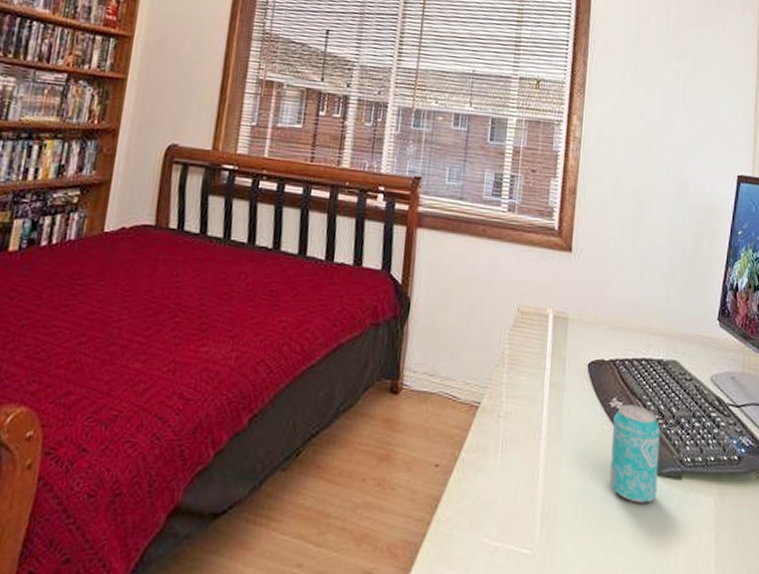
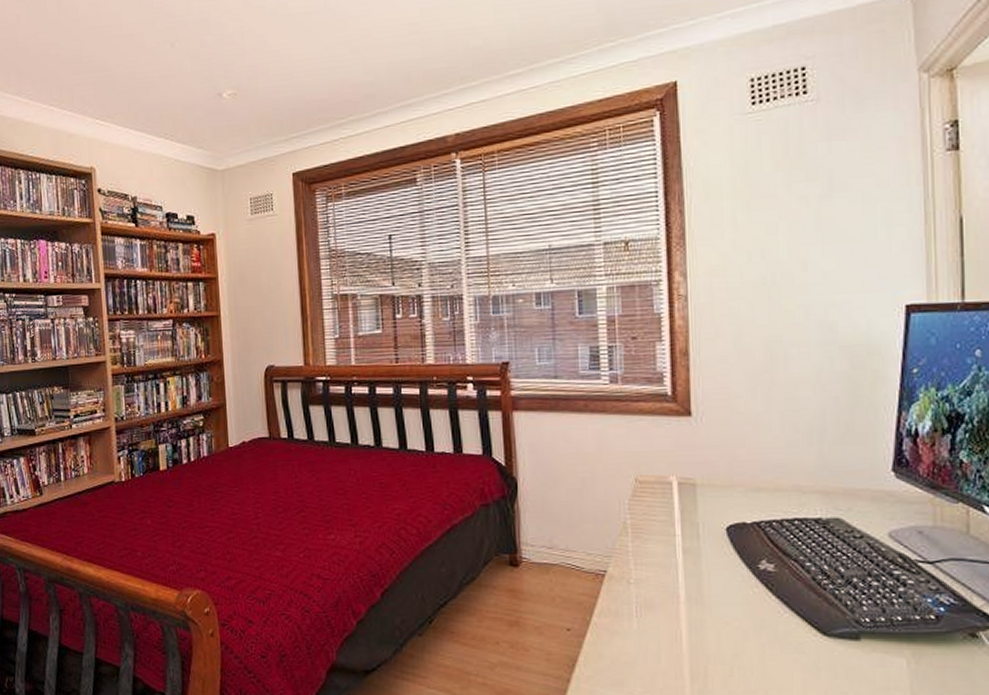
beverage can: present [609,405,661,503] -> none [764,566,829,664]

